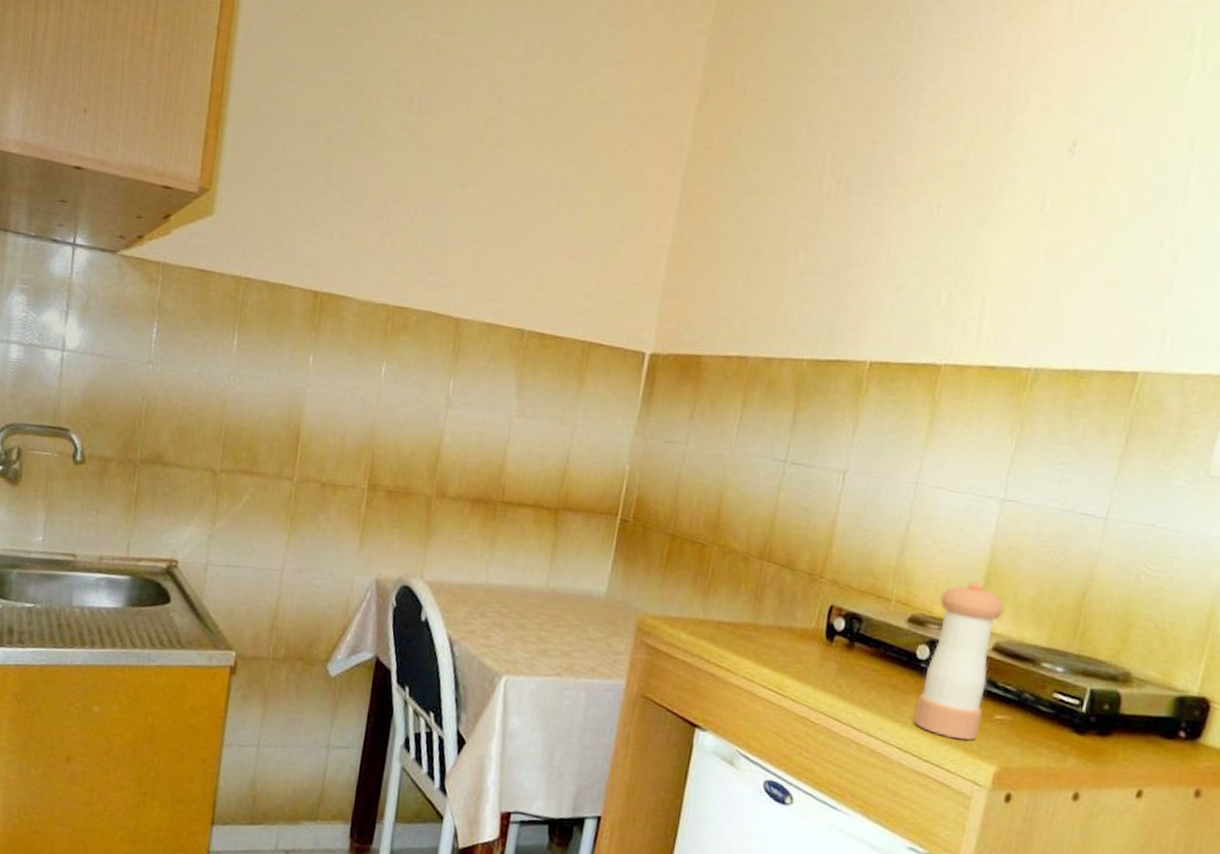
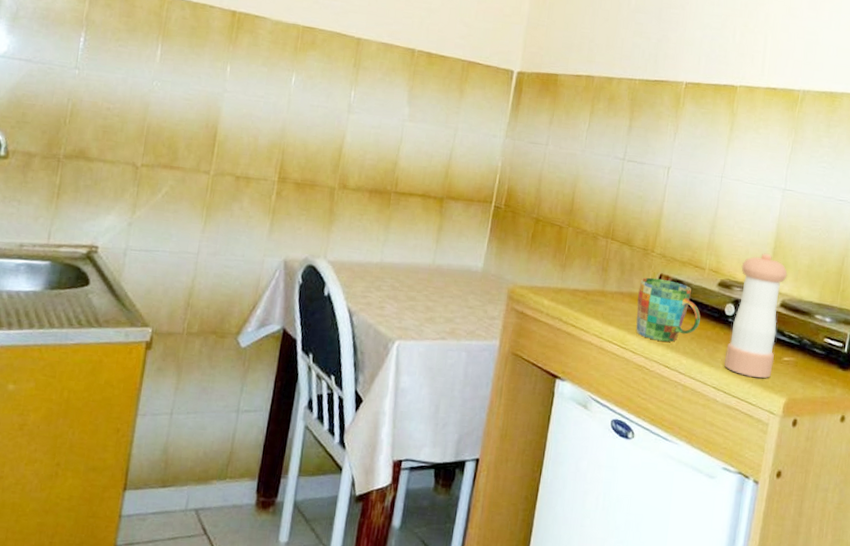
mug: none [797,609,883,690] -> present [636,277,701,342]

